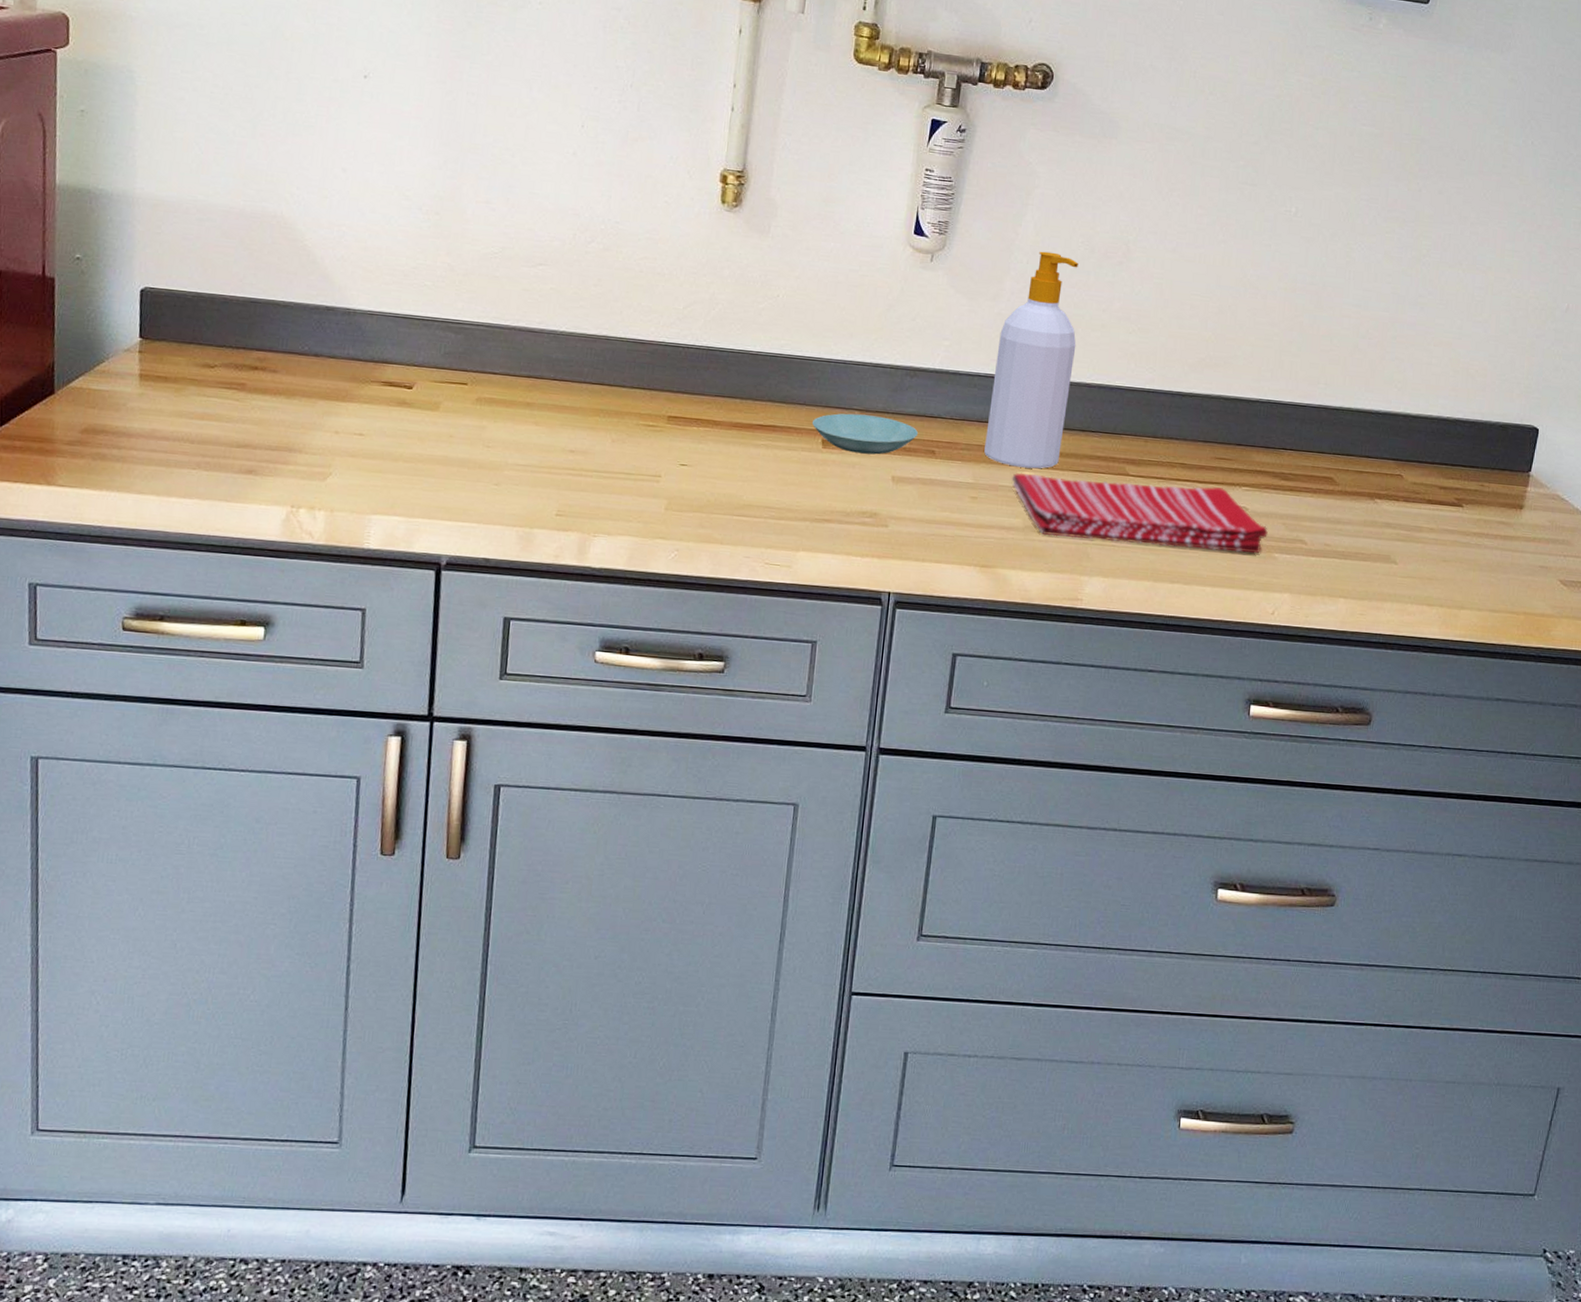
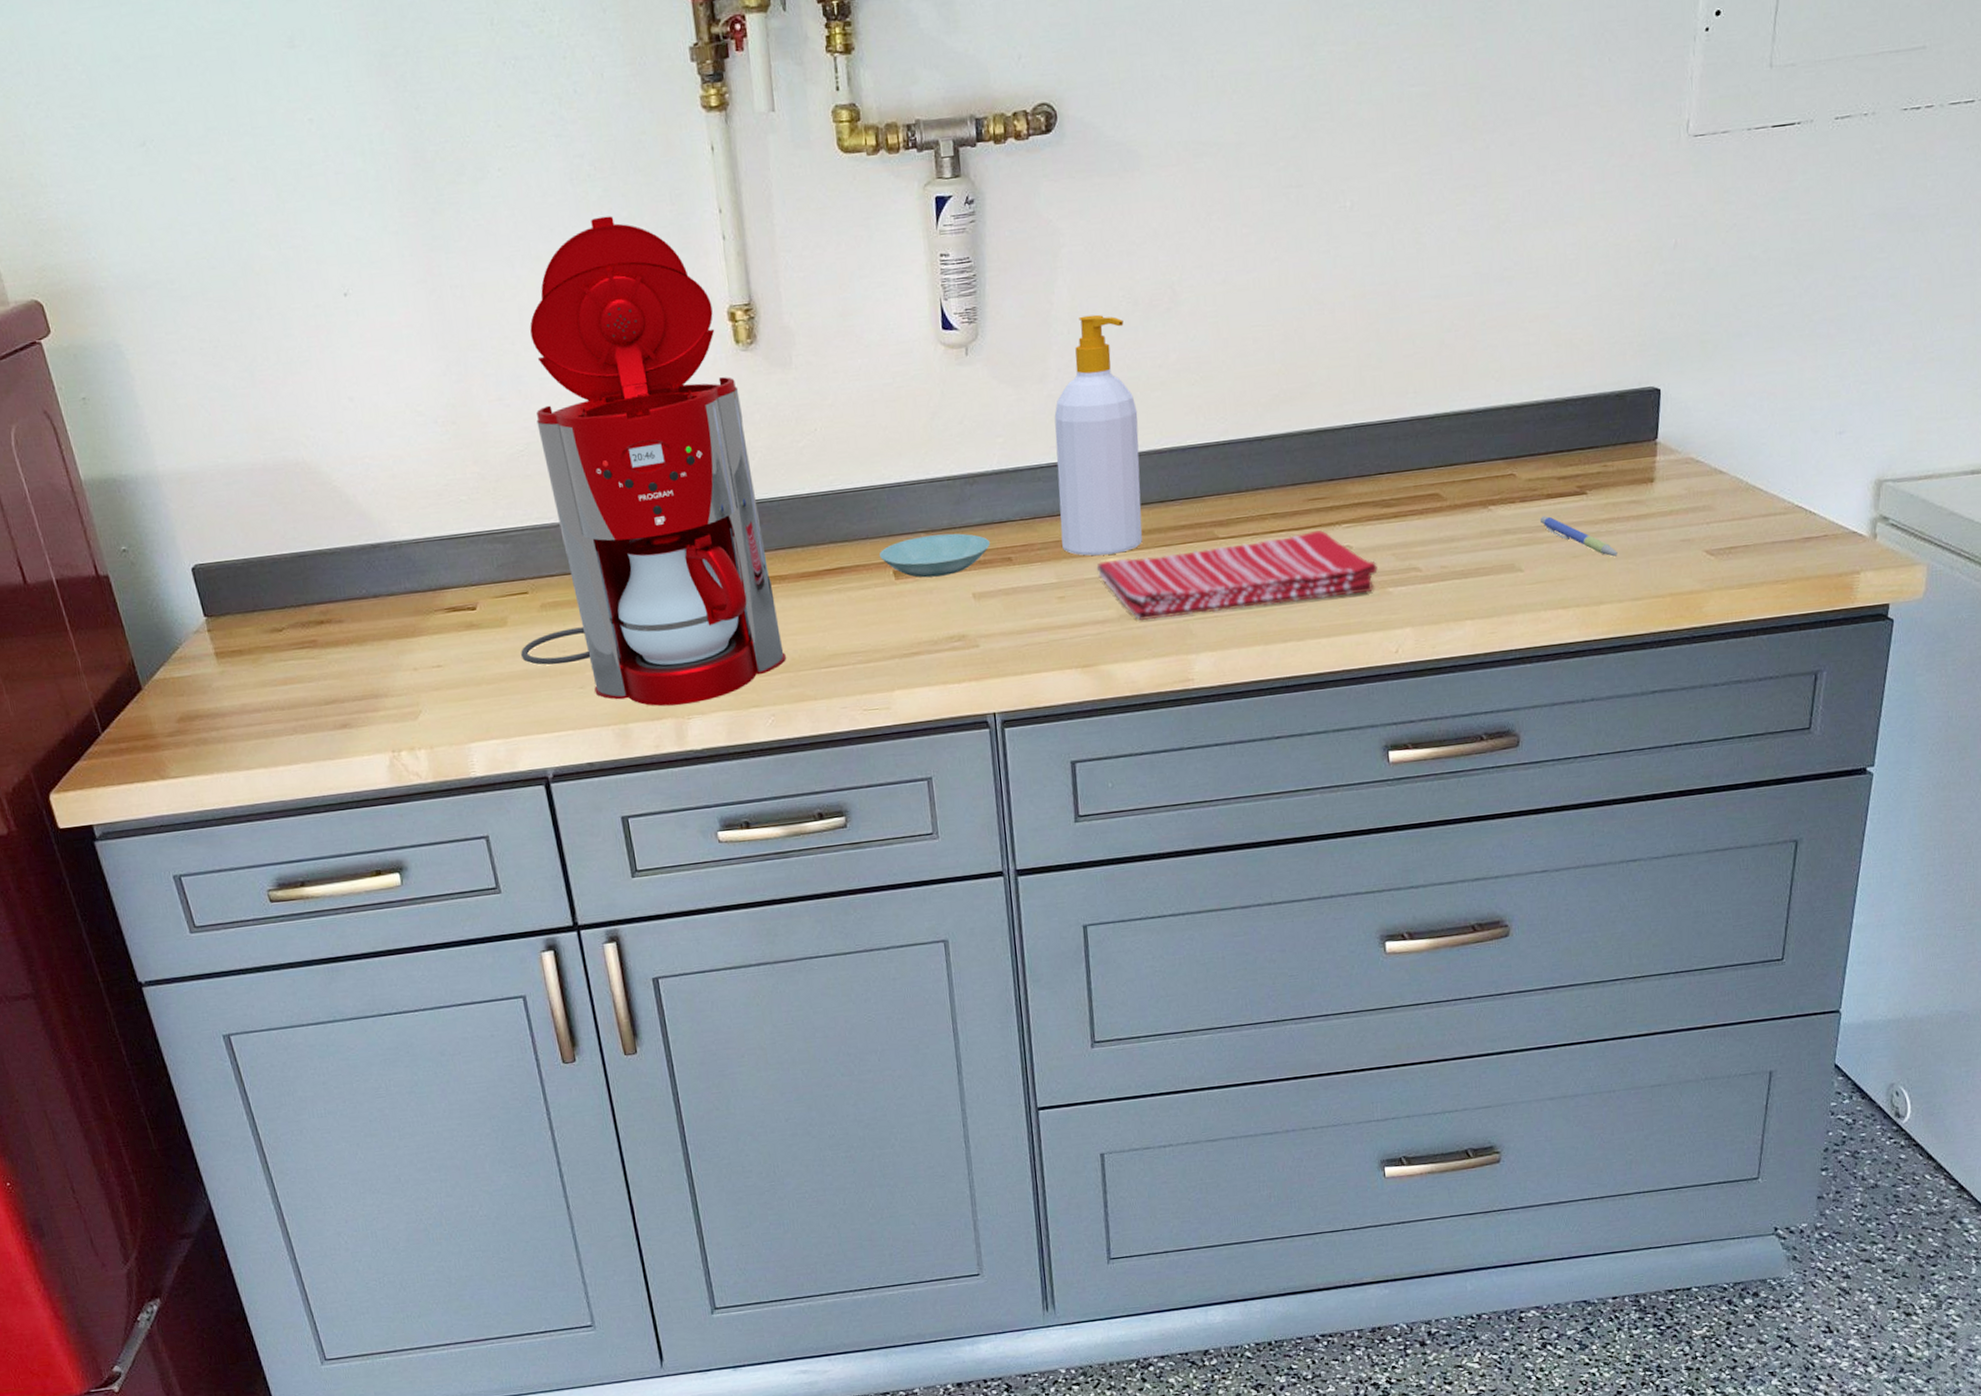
coffee maker: none [445,64,715,523] -> present [521,216,786,707]
pen: none [1418,518,1483,568] -> present [1539,515,1618,557]

